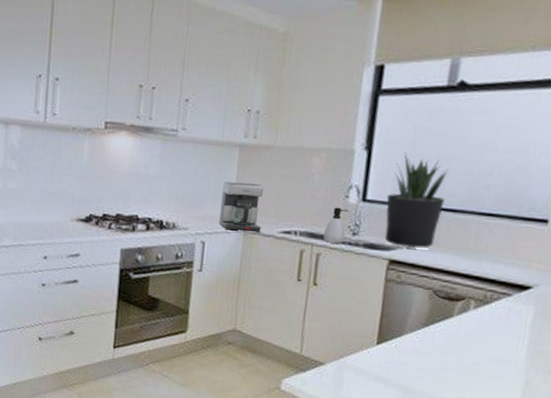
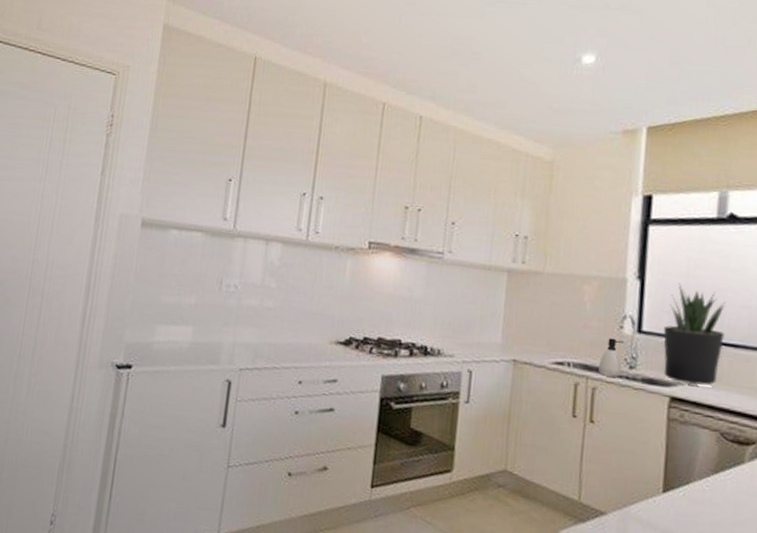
coffee maker: present [219,182,263,233] -> none [487,307,533,363]

